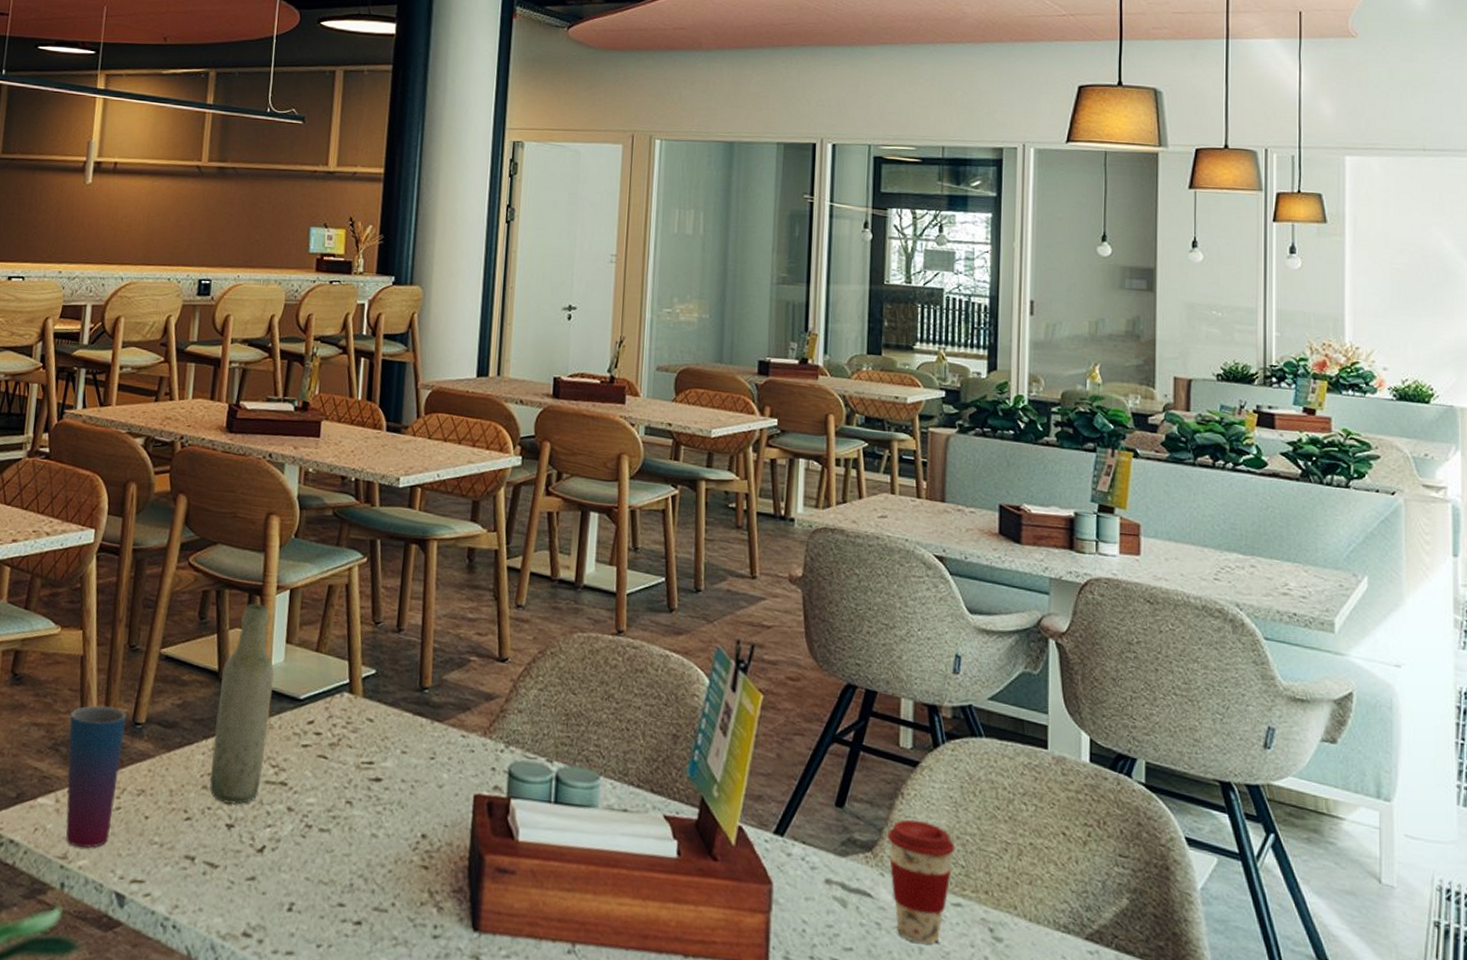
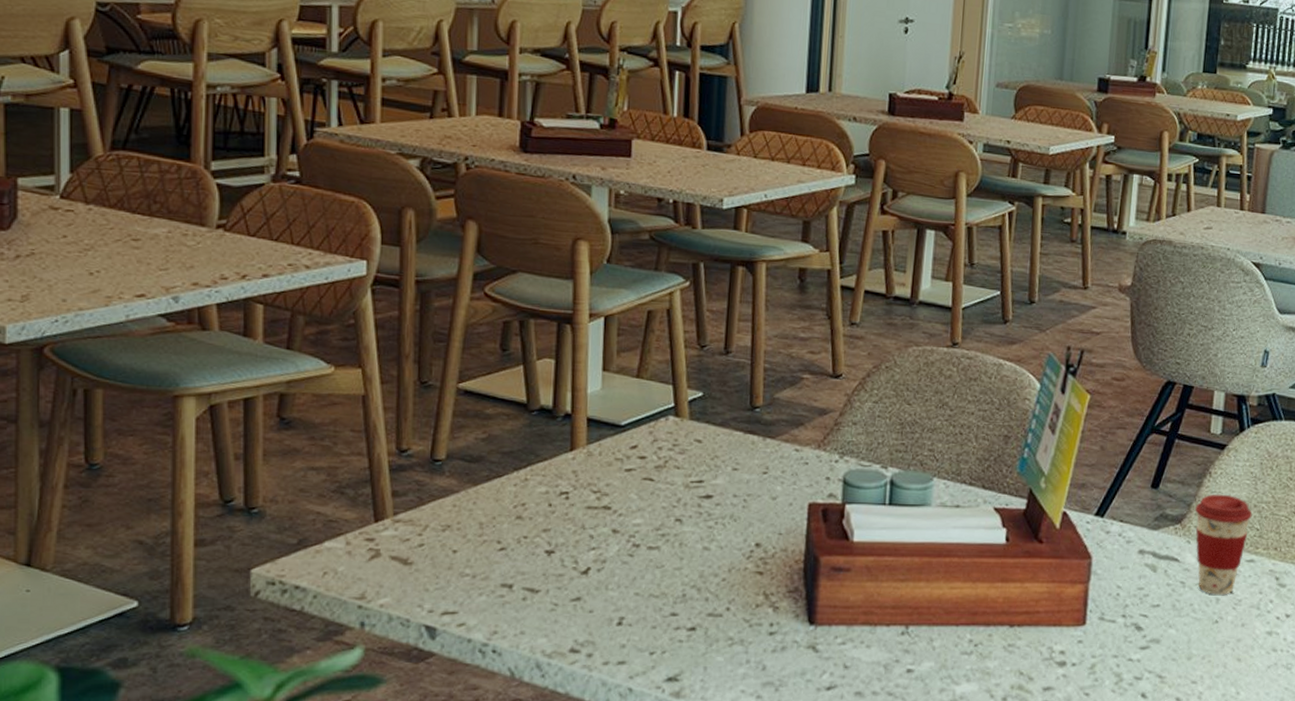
cup: present [66,705,127,848] -> none [354,444,423,587]
bottle: present [209,603,275,805] -> none [524,332,592,532]

